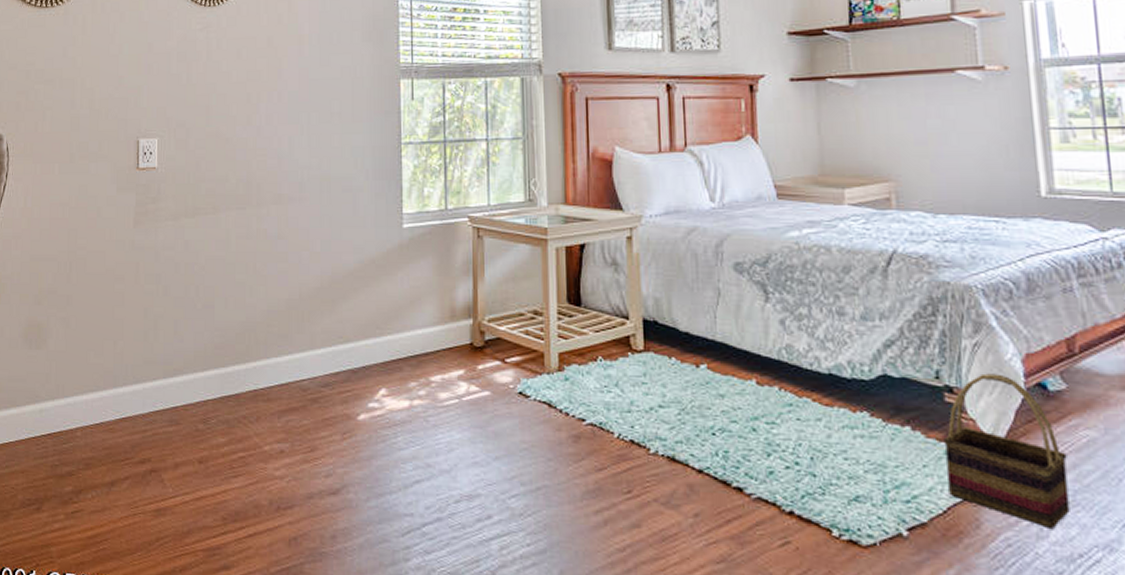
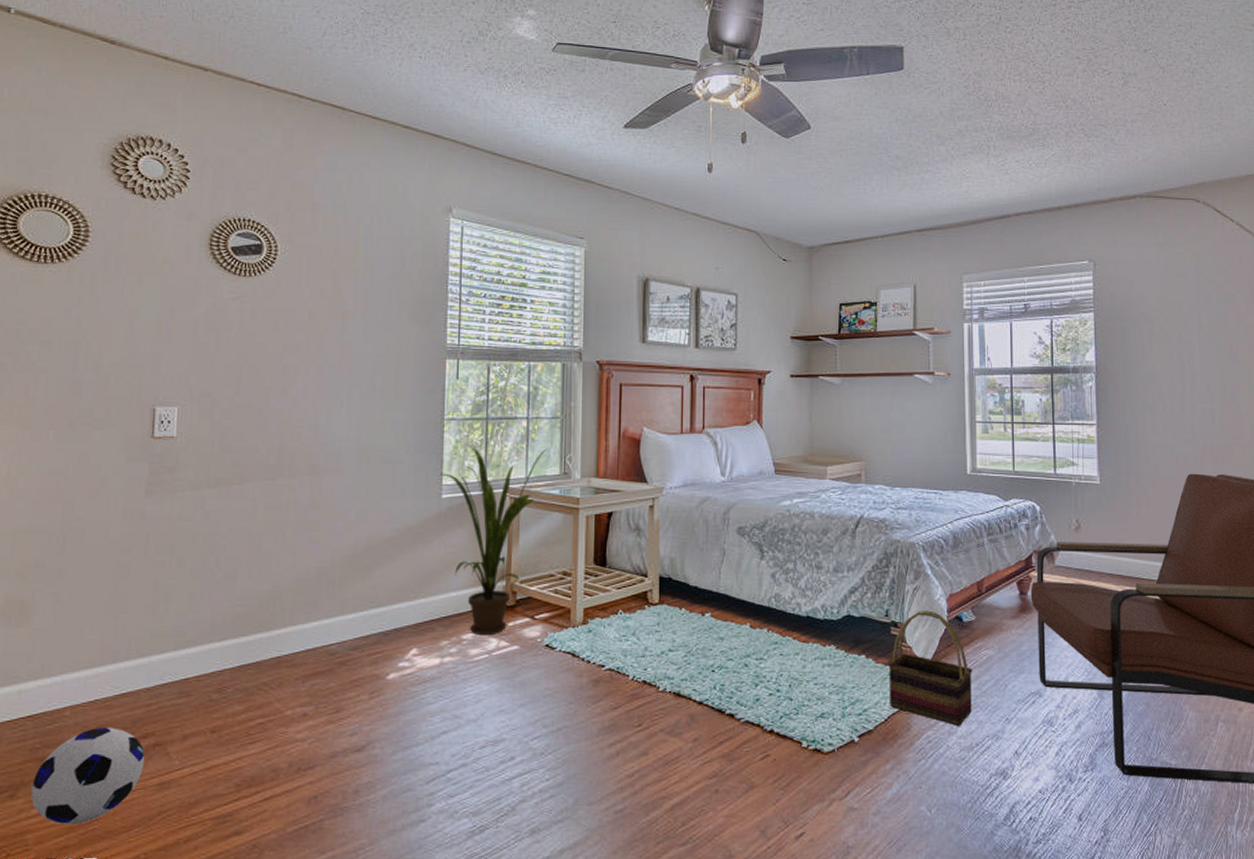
soccer ball: none [53,450,143,543] -> present [31,727,144,825]
house plant: none [400,169,510,379] -> present [440,444,548,636]

